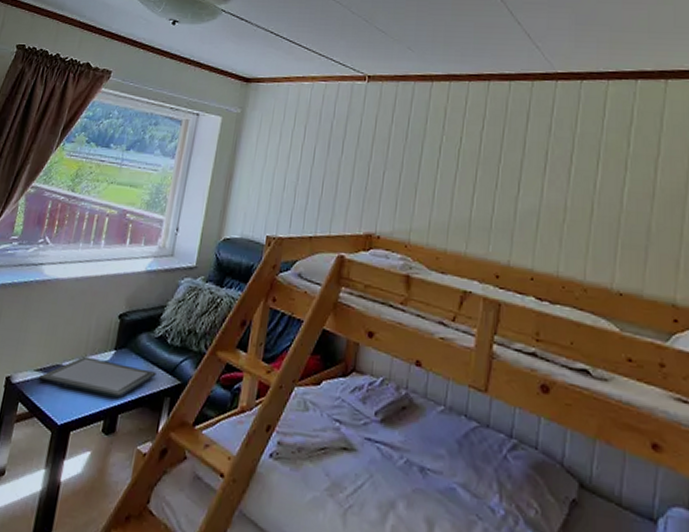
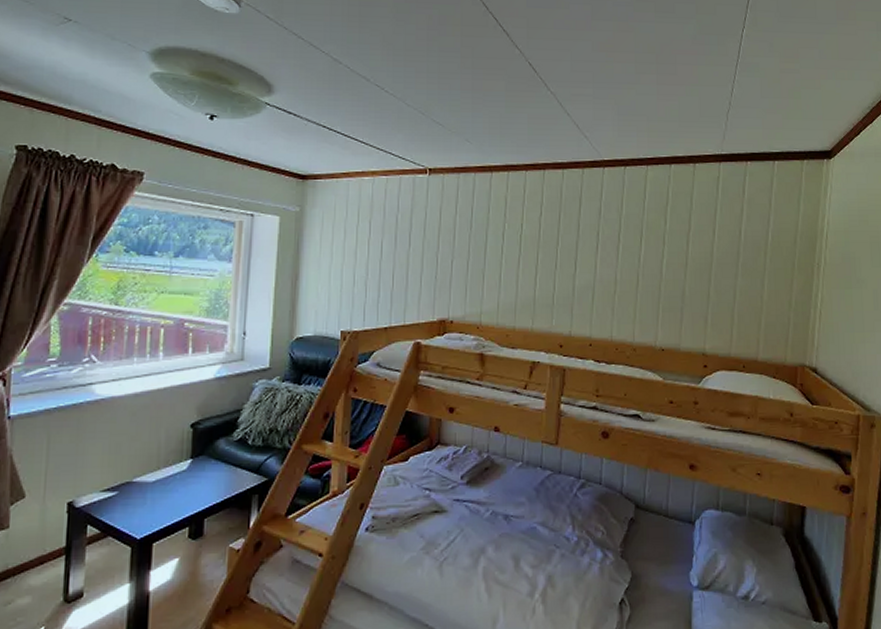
tablet: present [38,356,157,399] -> none [107,469,240,505]

